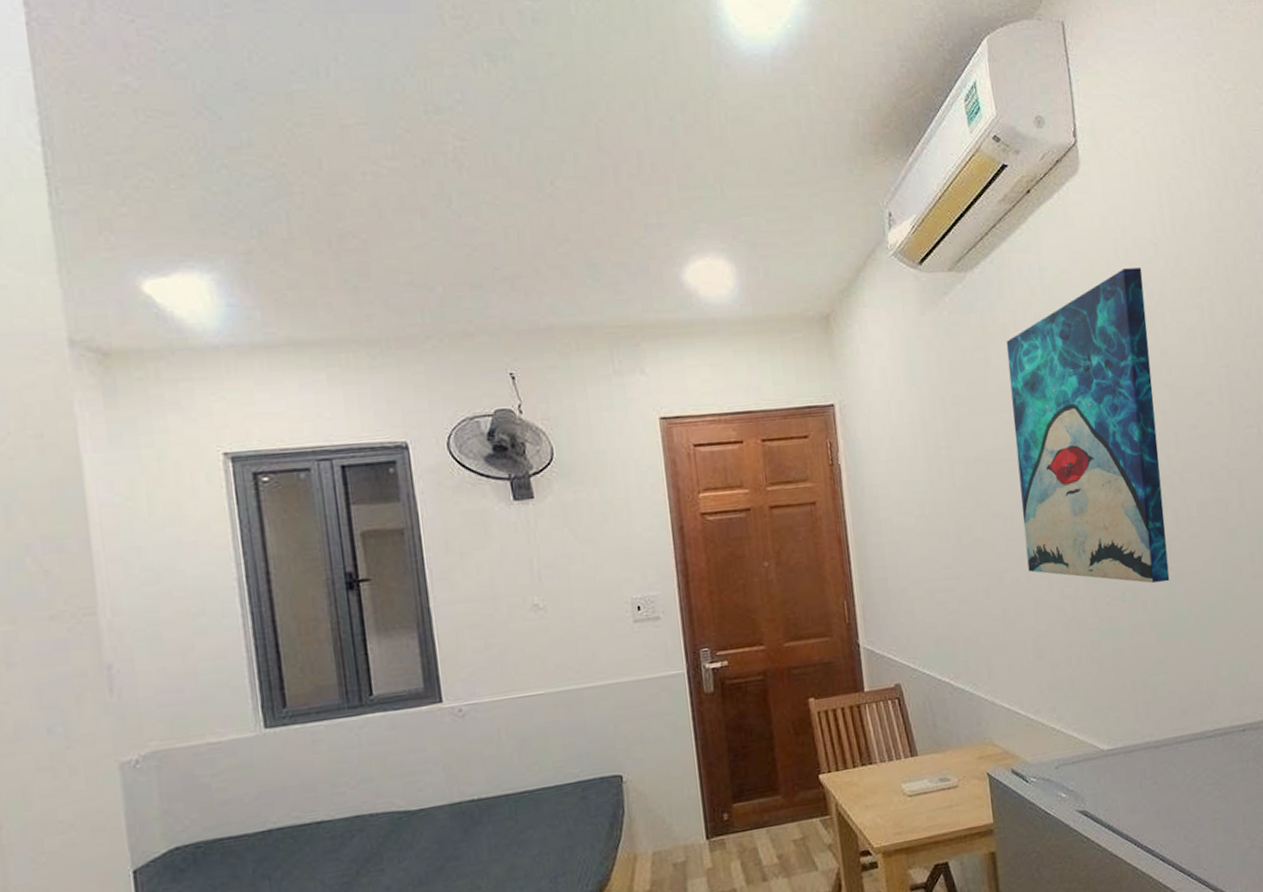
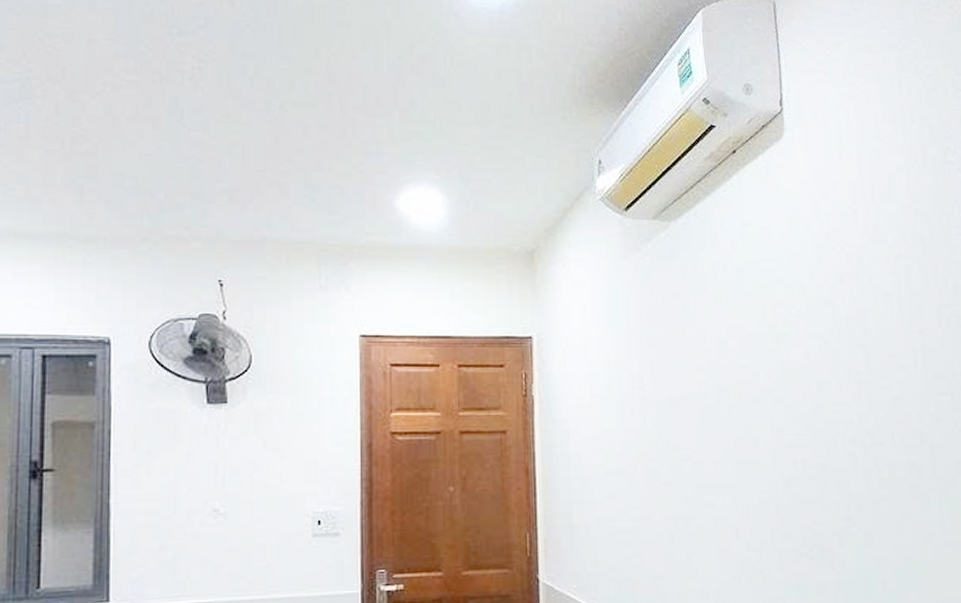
wall art: present [1006,268,1170,584] -> none [705,231,859,543]

